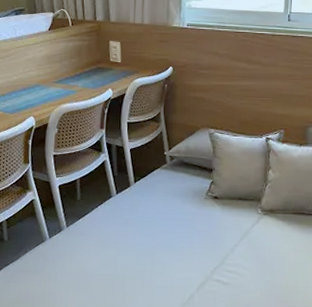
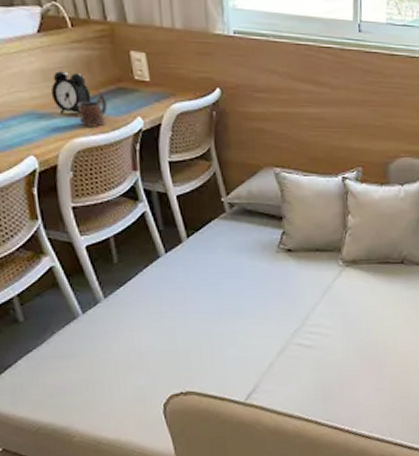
alarm clock: none [51,56,78,87] -> present [50,71,92,115]
mug: none [67,72,88,96] -> present [77,93,107,127]

